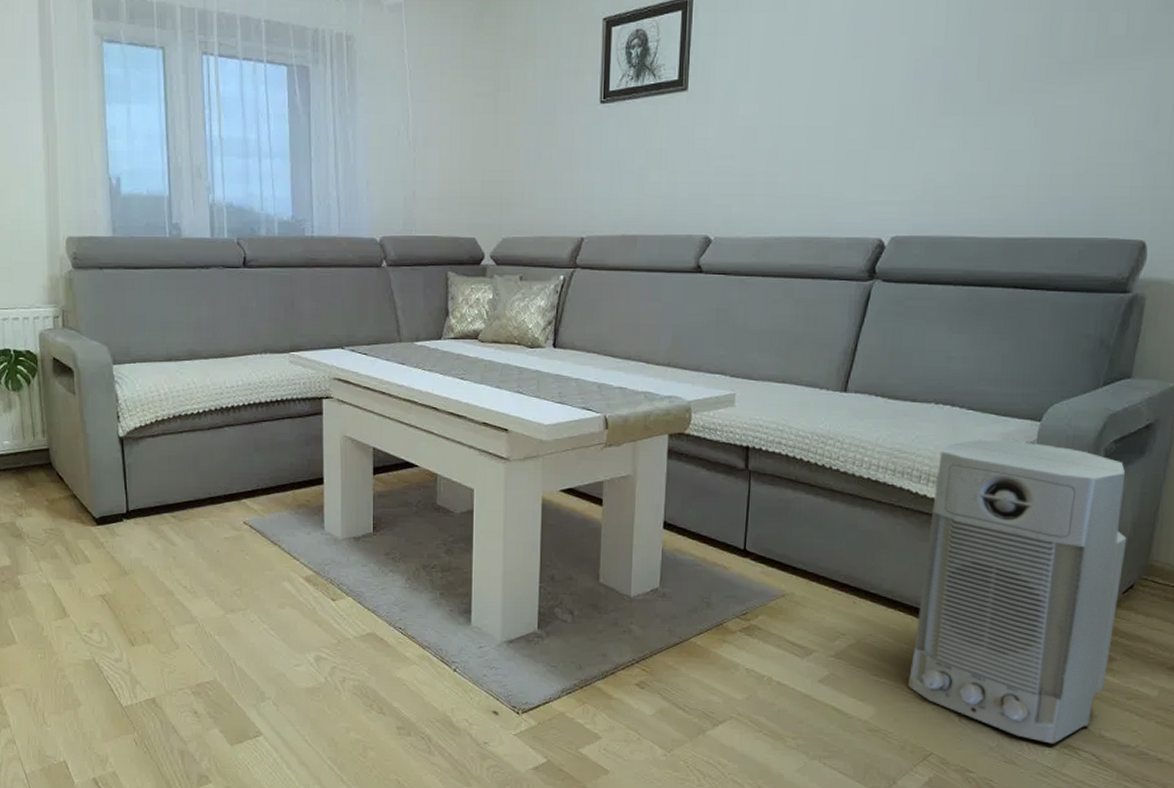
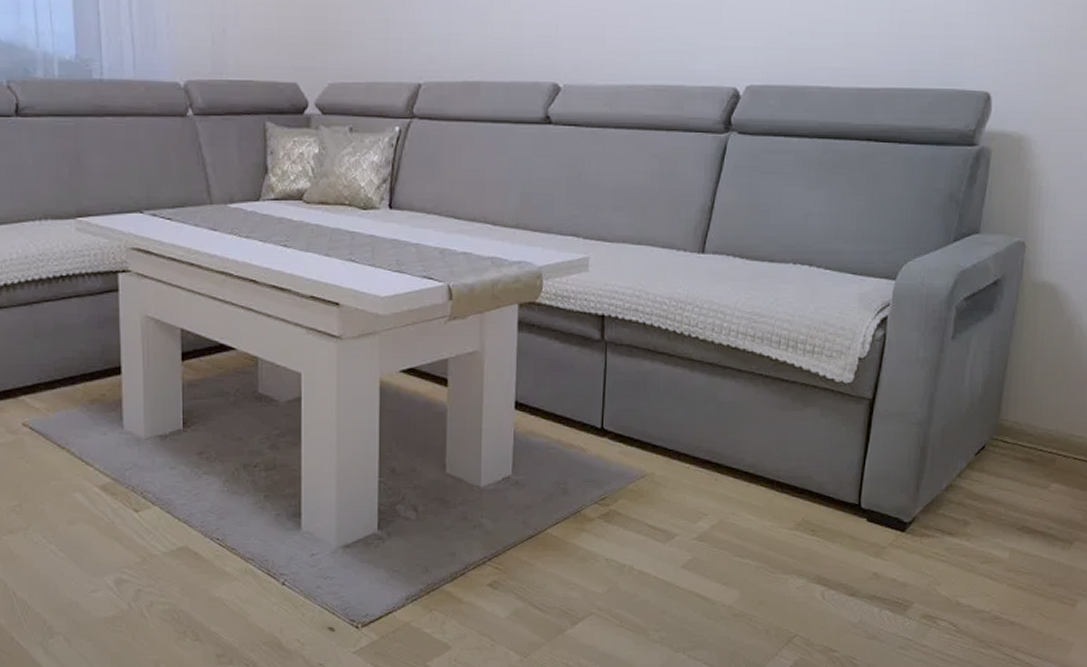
air purifier: present [907,440,1127,744] -> none [770,301,978,615]

